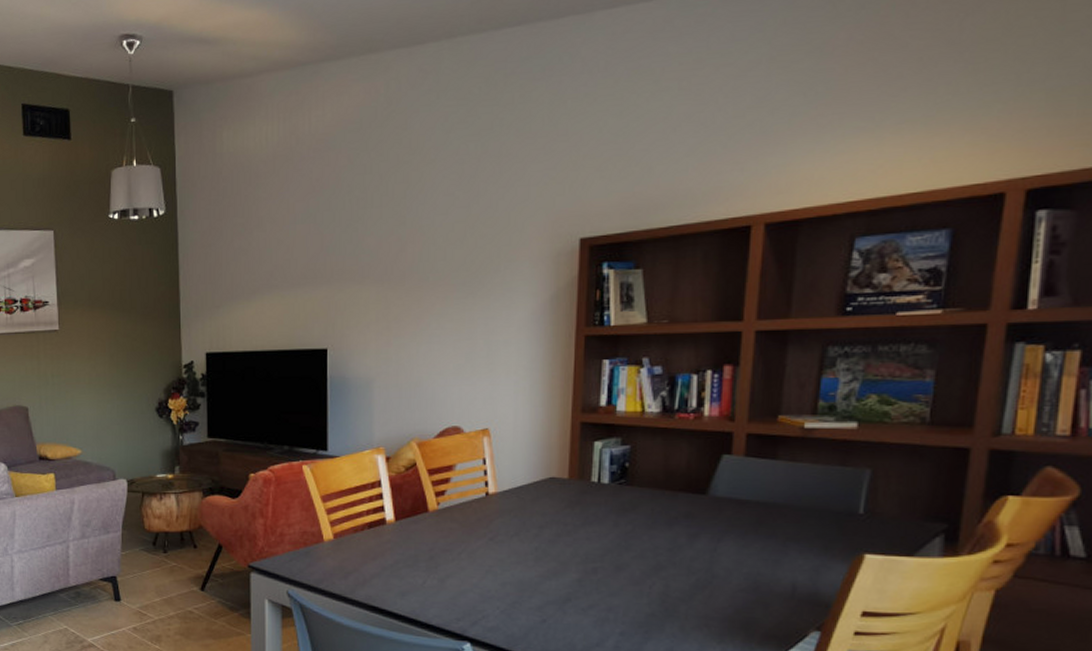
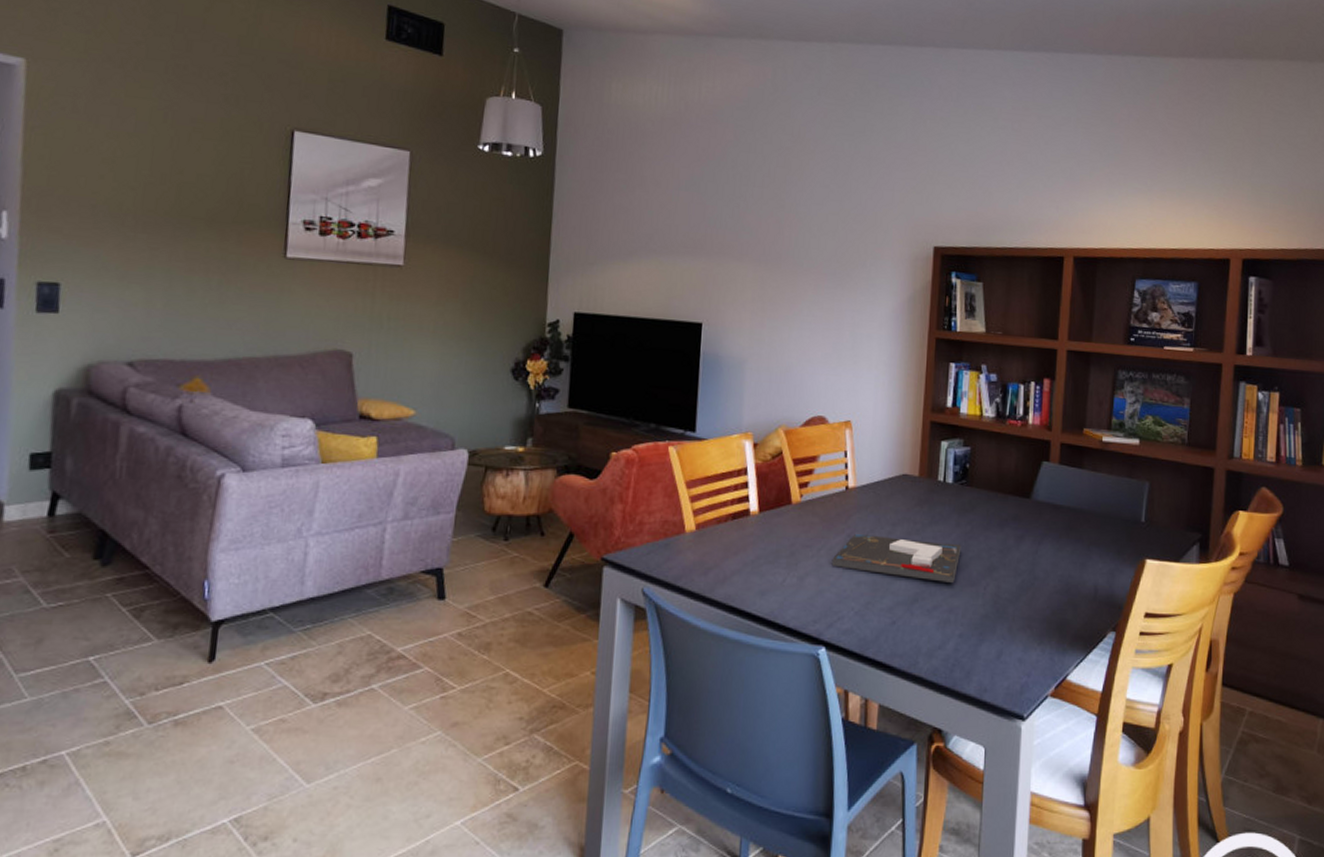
board game: none [473,538,621,582] -> present [831,534,962,583]

